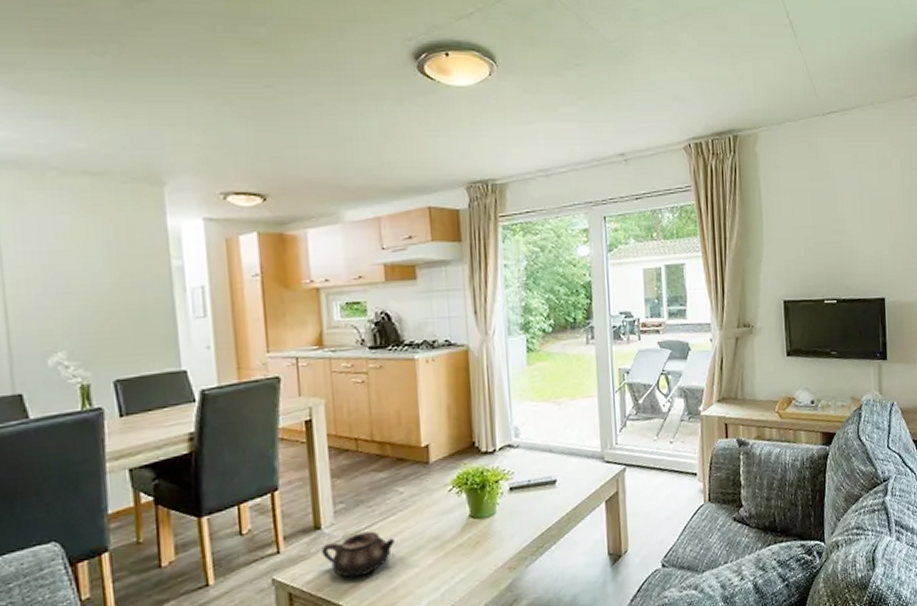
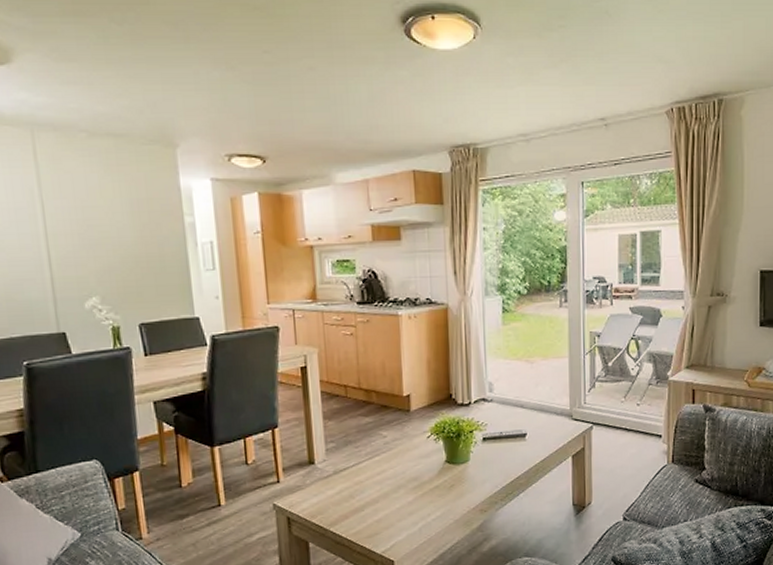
teapot: present [321,531,396,577] -> none [315,469,380,508]

